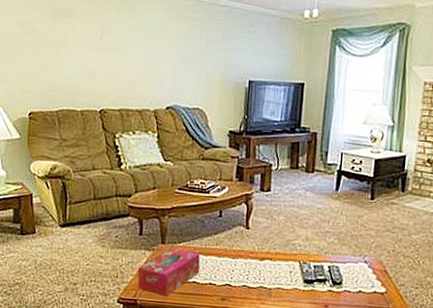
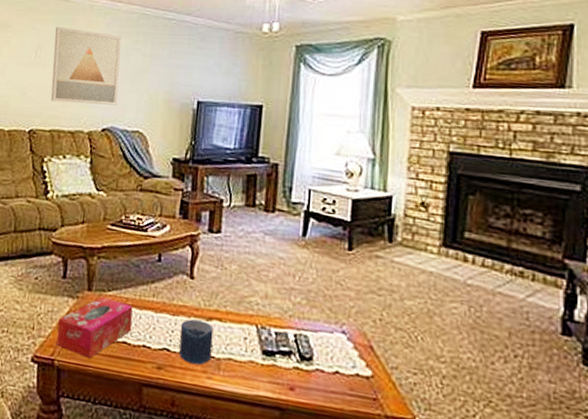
wall art: none [117,12,180,86] -> present [50,26,122,106]
candle: none [238,260,266,295] -> present [179,319,214,365]

